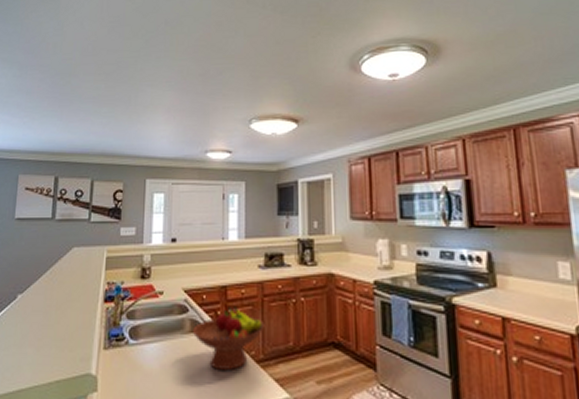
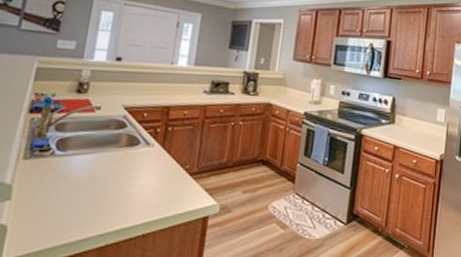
fruit bowl: present [192,307,265,372] -> none [127,125,203,182]

